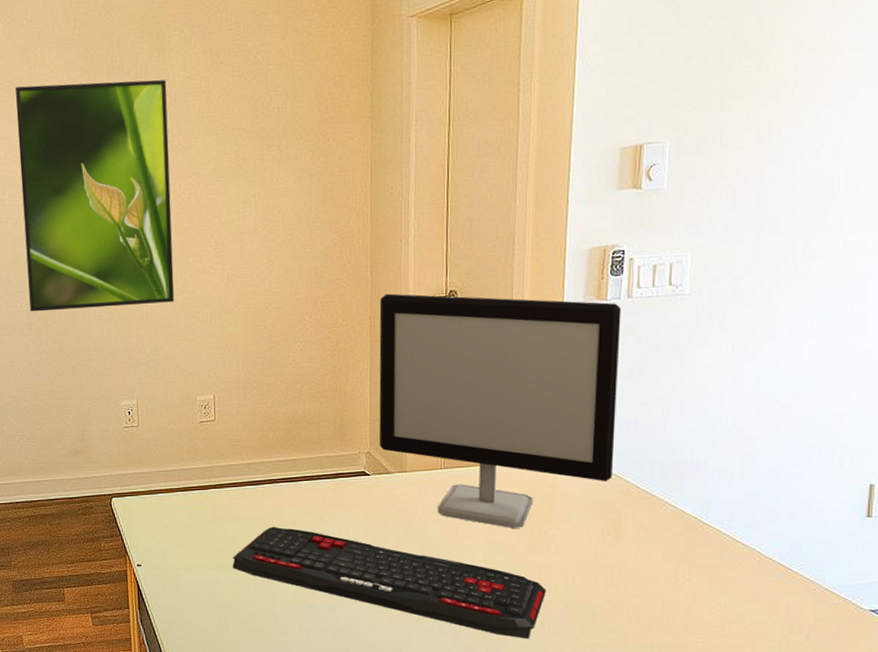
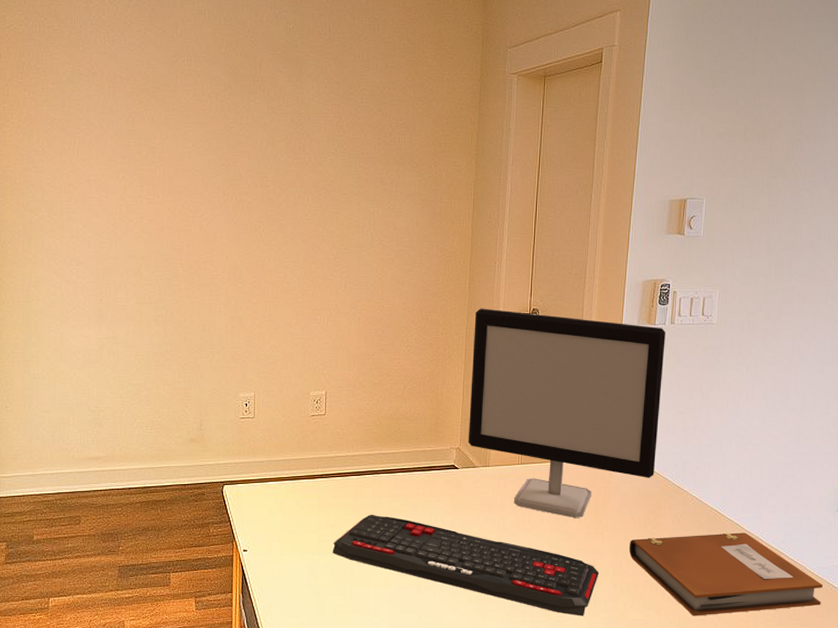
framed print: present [16,79,175,312] -> none [157,94,302,305]
notebook: none [584,544,847,642] -> present [629,532,823,616]

